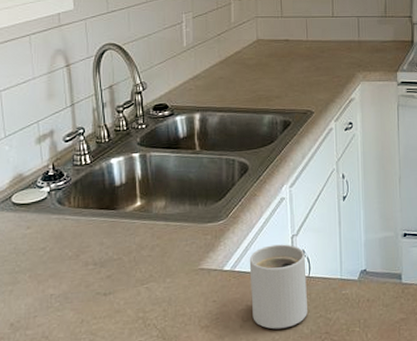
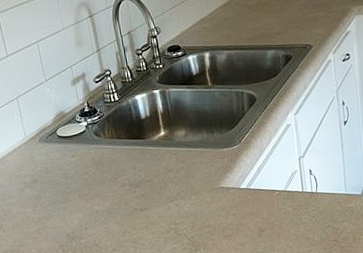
mug: present [249,244,307,329] -> none [262,165,317,238]

